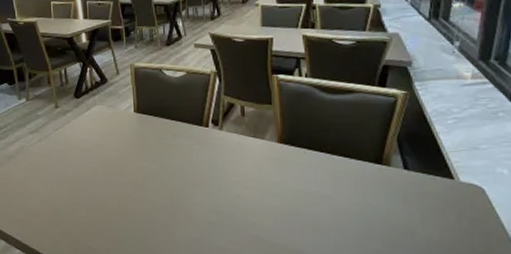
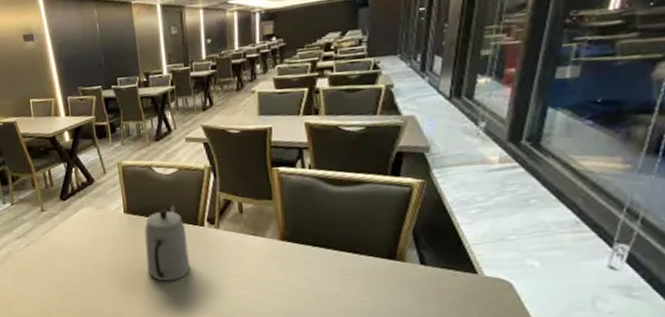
teapot: none [152,106,194,179] -> present [144,205,190,282]

